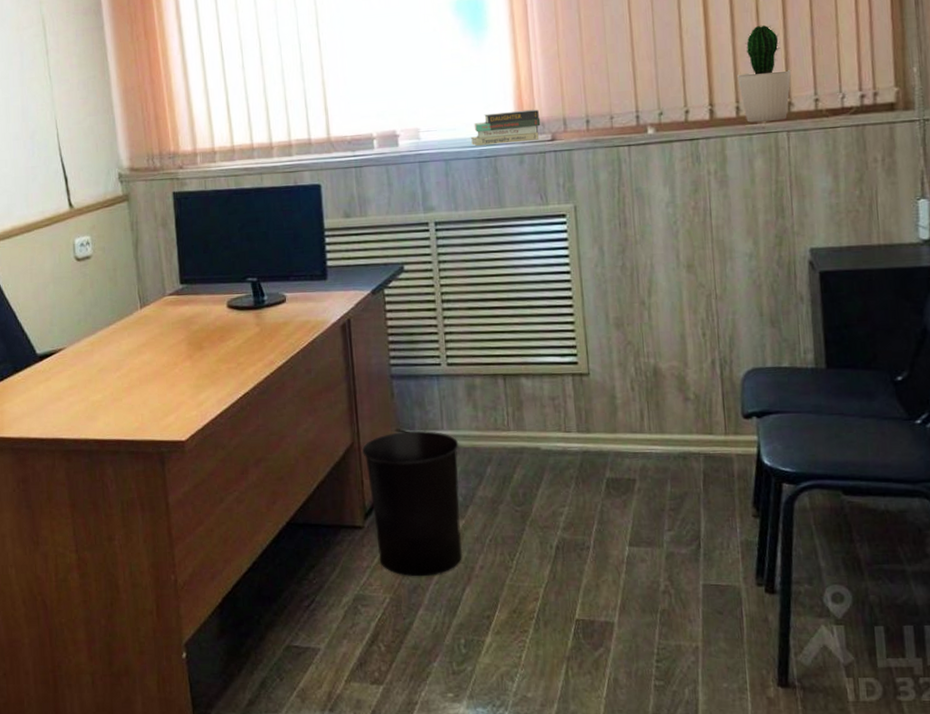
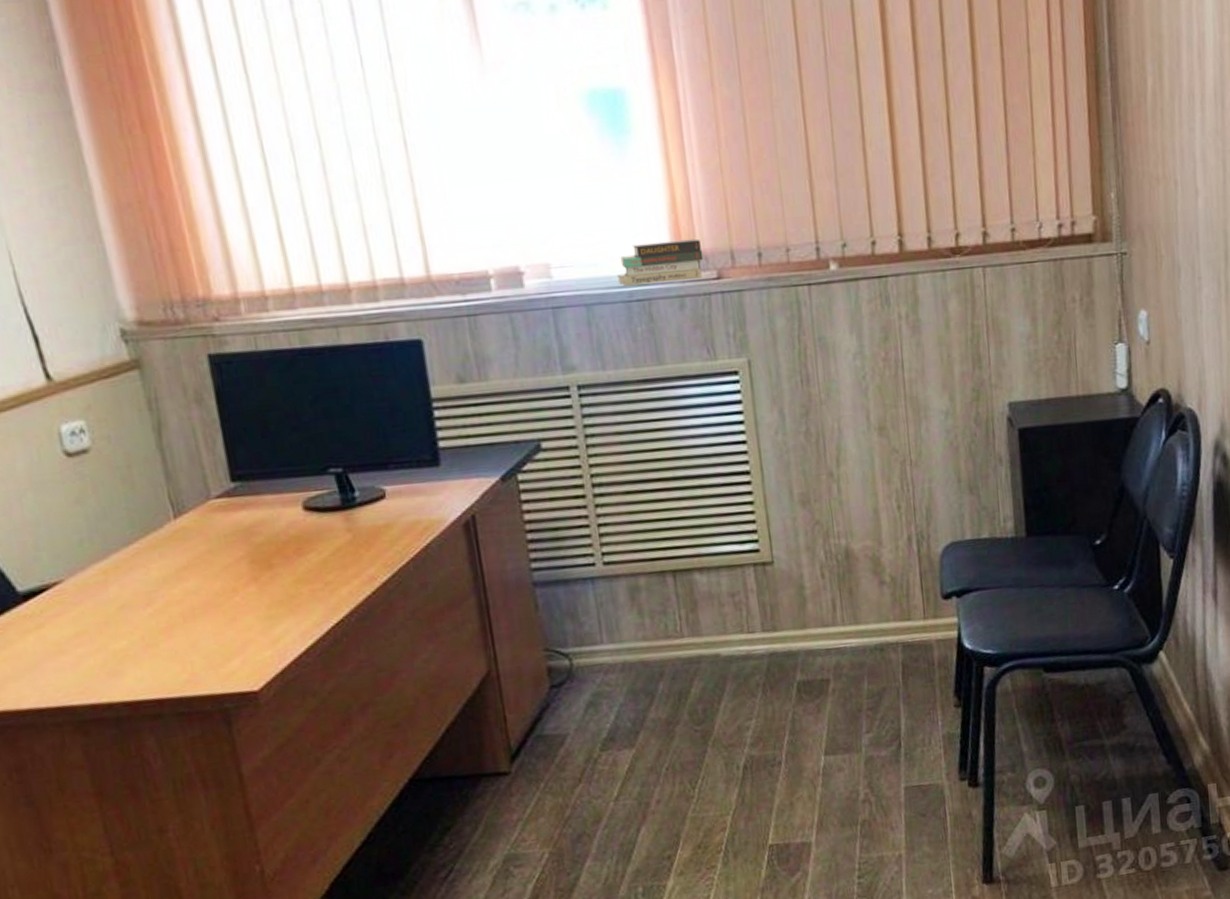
waste bin: present [361,431,463,577] -> none [501,647,636,824]
potted cactus: present [737,24,792,122] -> none [928,138,986,256]

